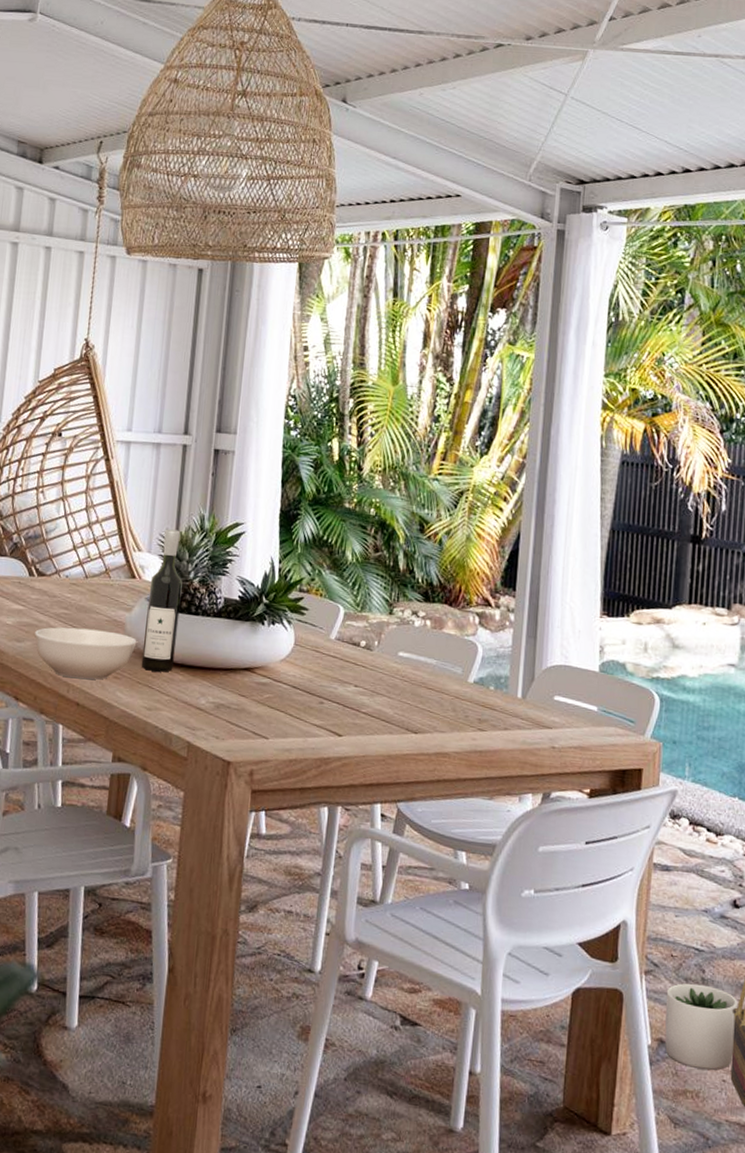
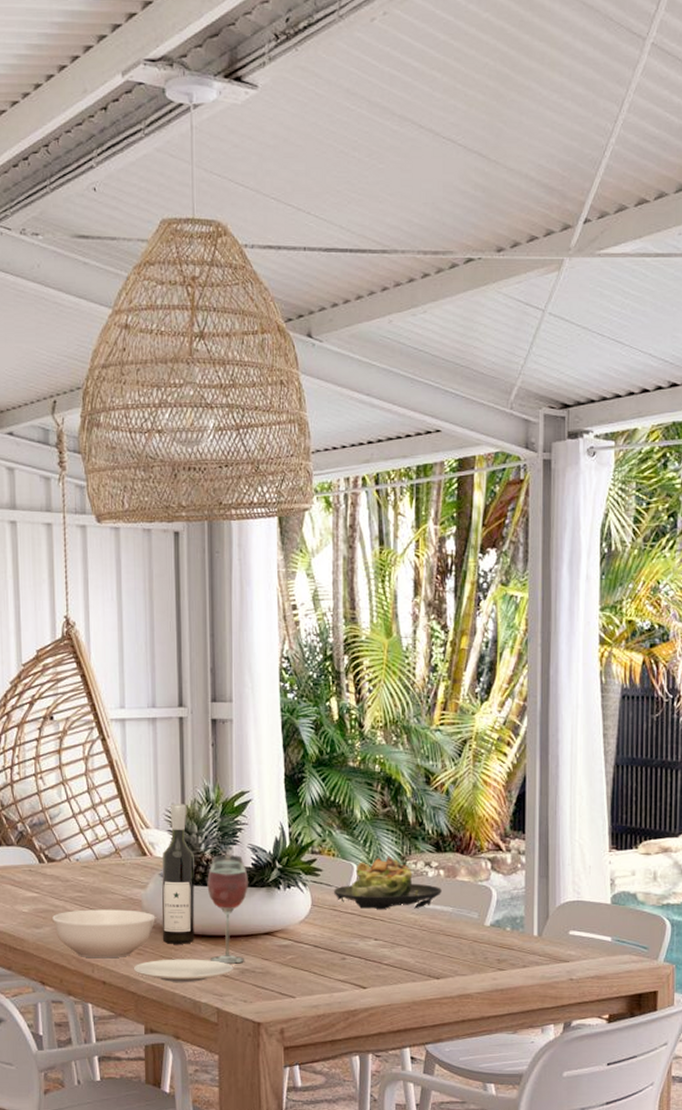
plate: none [108,686,209,713] -> present [133,959,233,982]
wineglass: none [187,584,234,698] -> present [207,855,248,964]
salad: none [317,600,427,657] -> present [333,855,442,909]

